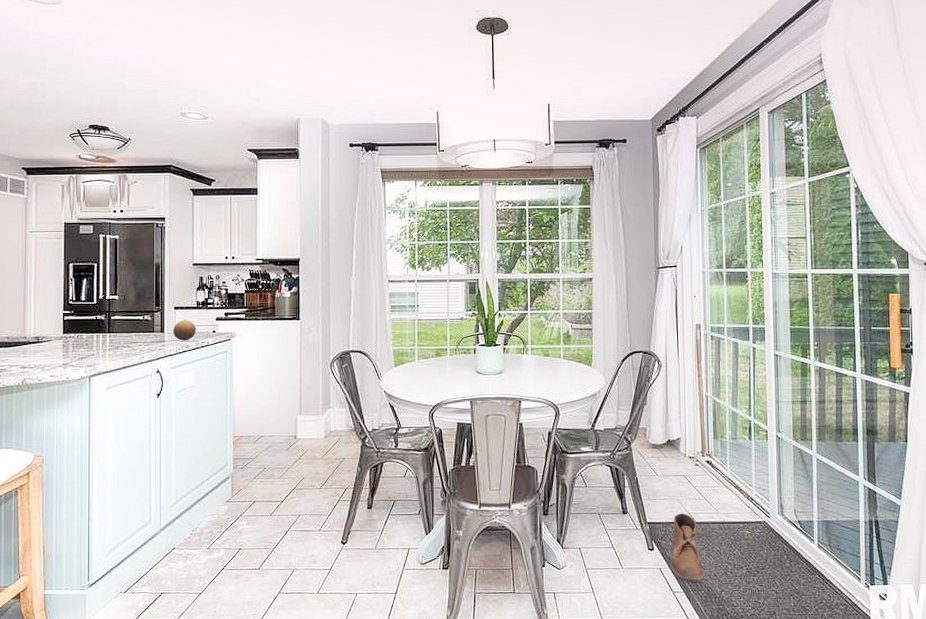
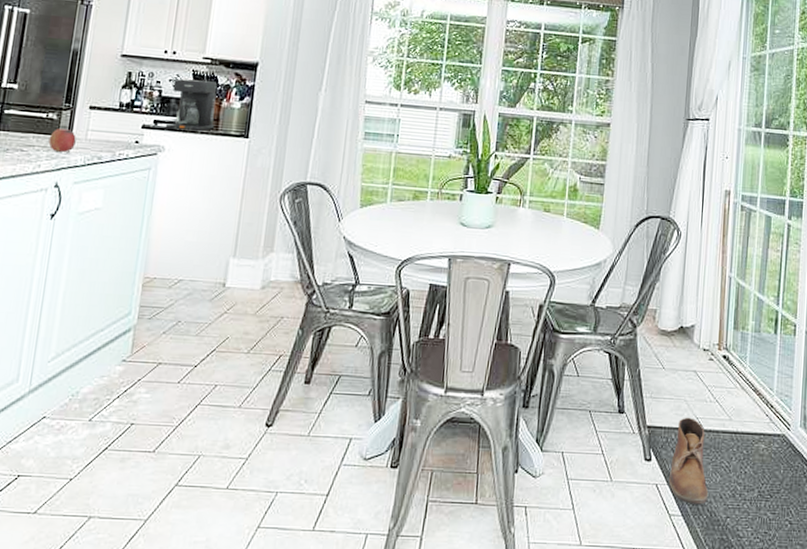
fruit: none [147,327,168,345] -> present [48,129,76,152]
fruit: present [173,320,197,341] -> none [83,123,115,151]
coffee maker: none [234,278,271,320] -> present [164,79,218,132]

